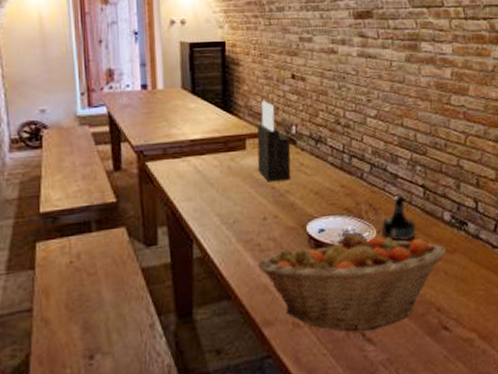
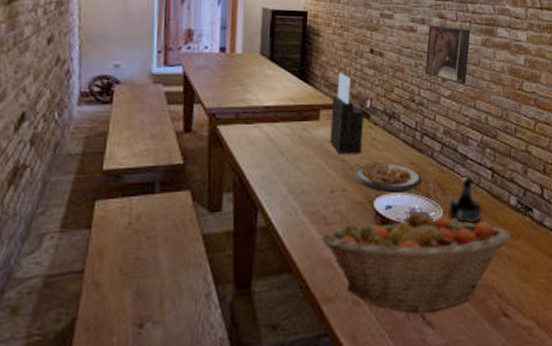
plate: none [284,187,354,217] -> present [354,163,423,193]
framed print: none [348,44,394,104] -> present [425,25,471,85]

